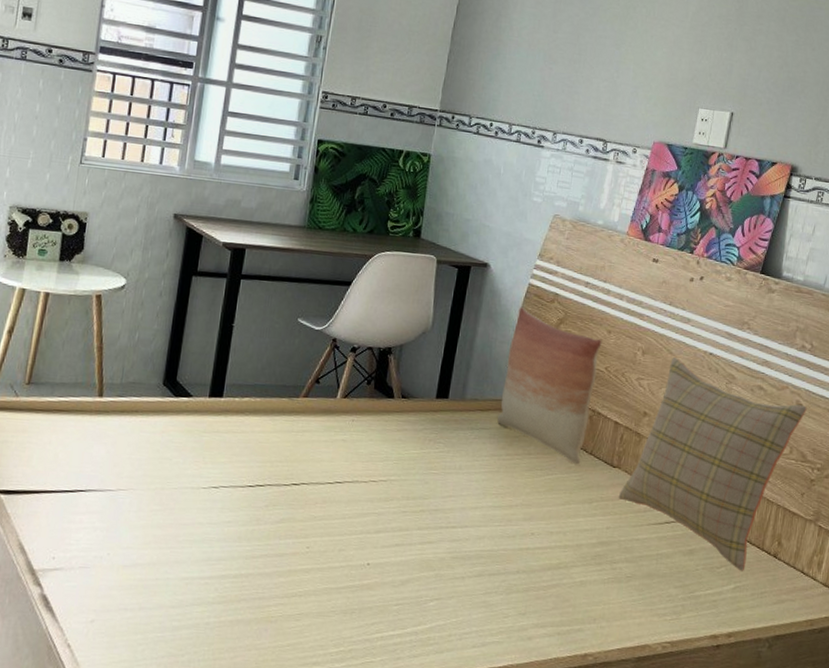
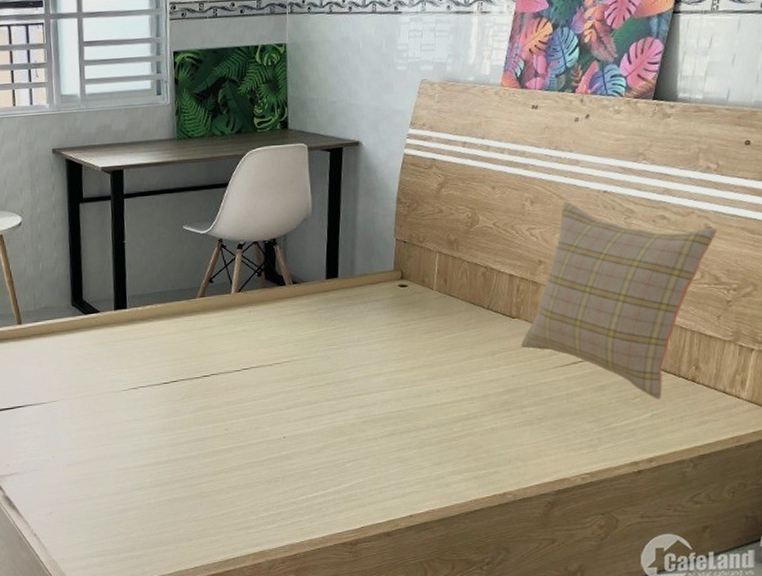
pillow: present [497,306,602,465] -> none [389,177,487,321]

